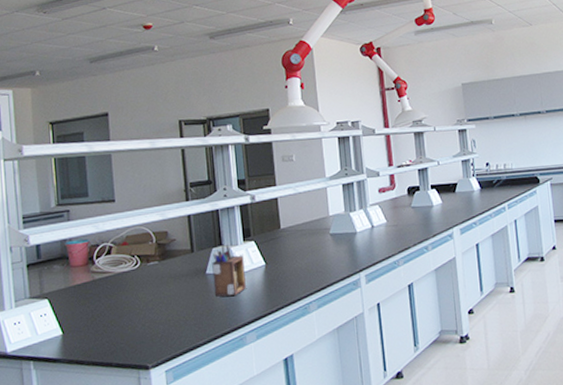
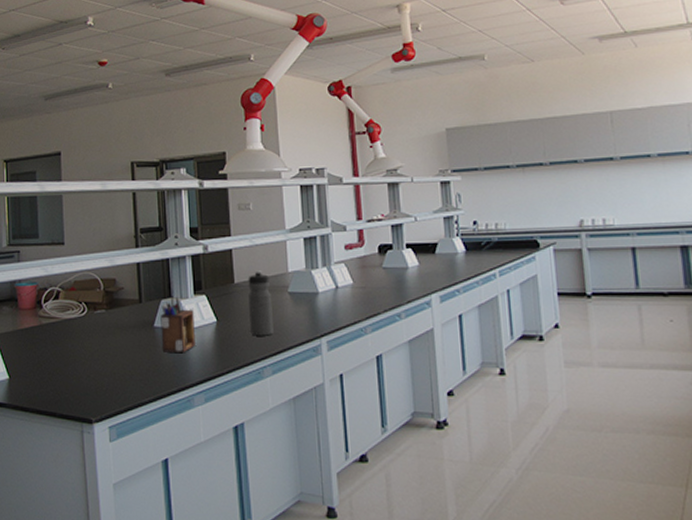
water bottle: none [293,215,318,276] -> present [248,270,274,336]

